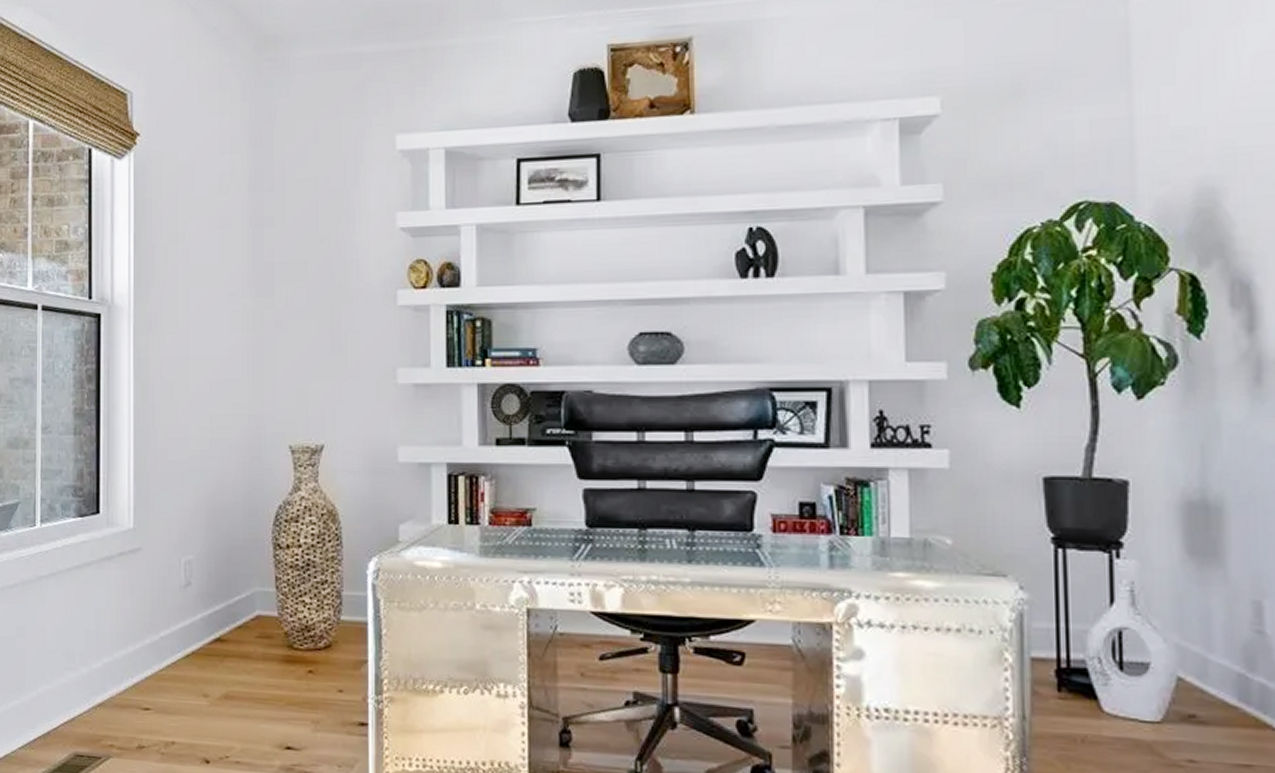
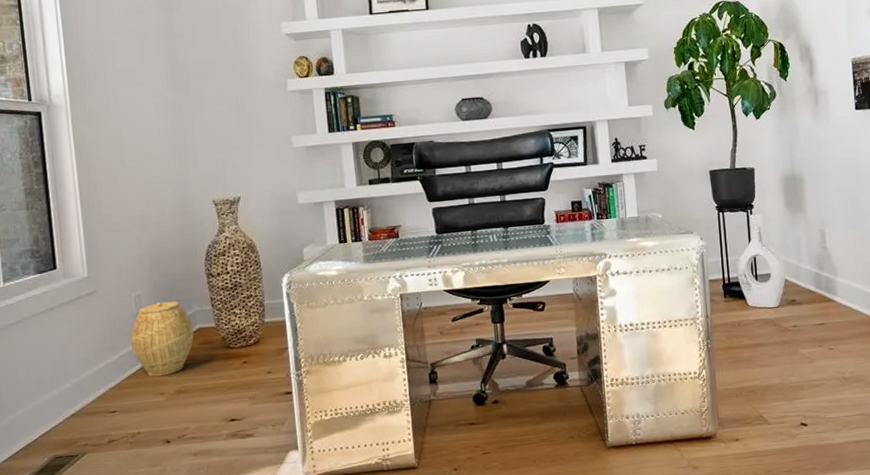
woven basket: none [174,574,251,672] -> present [130,301,194,377]

